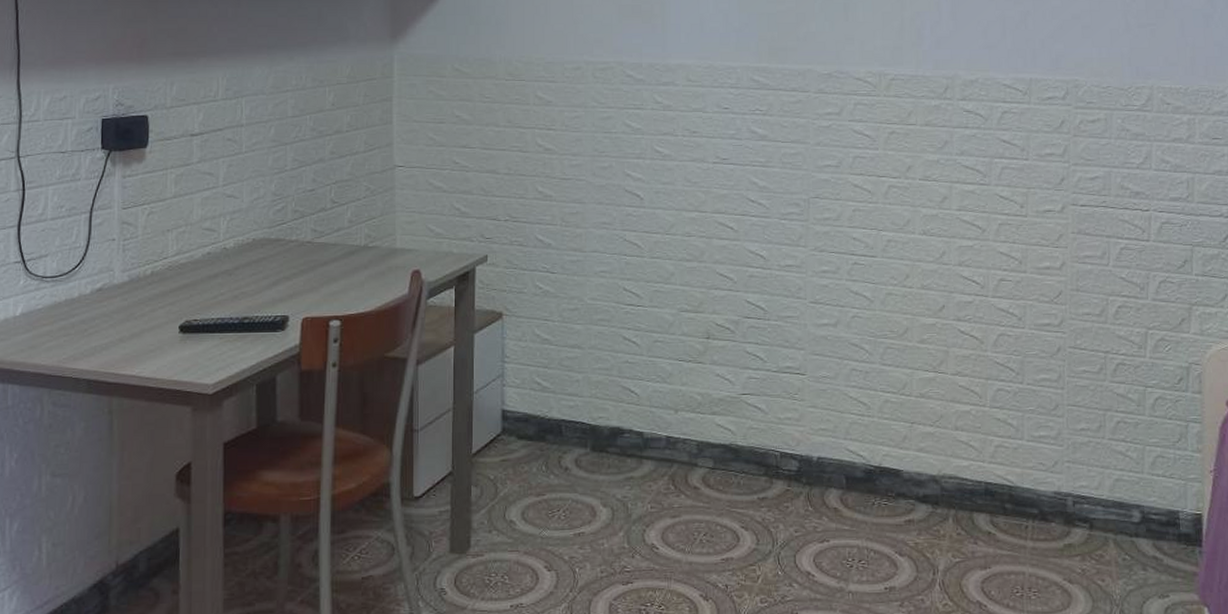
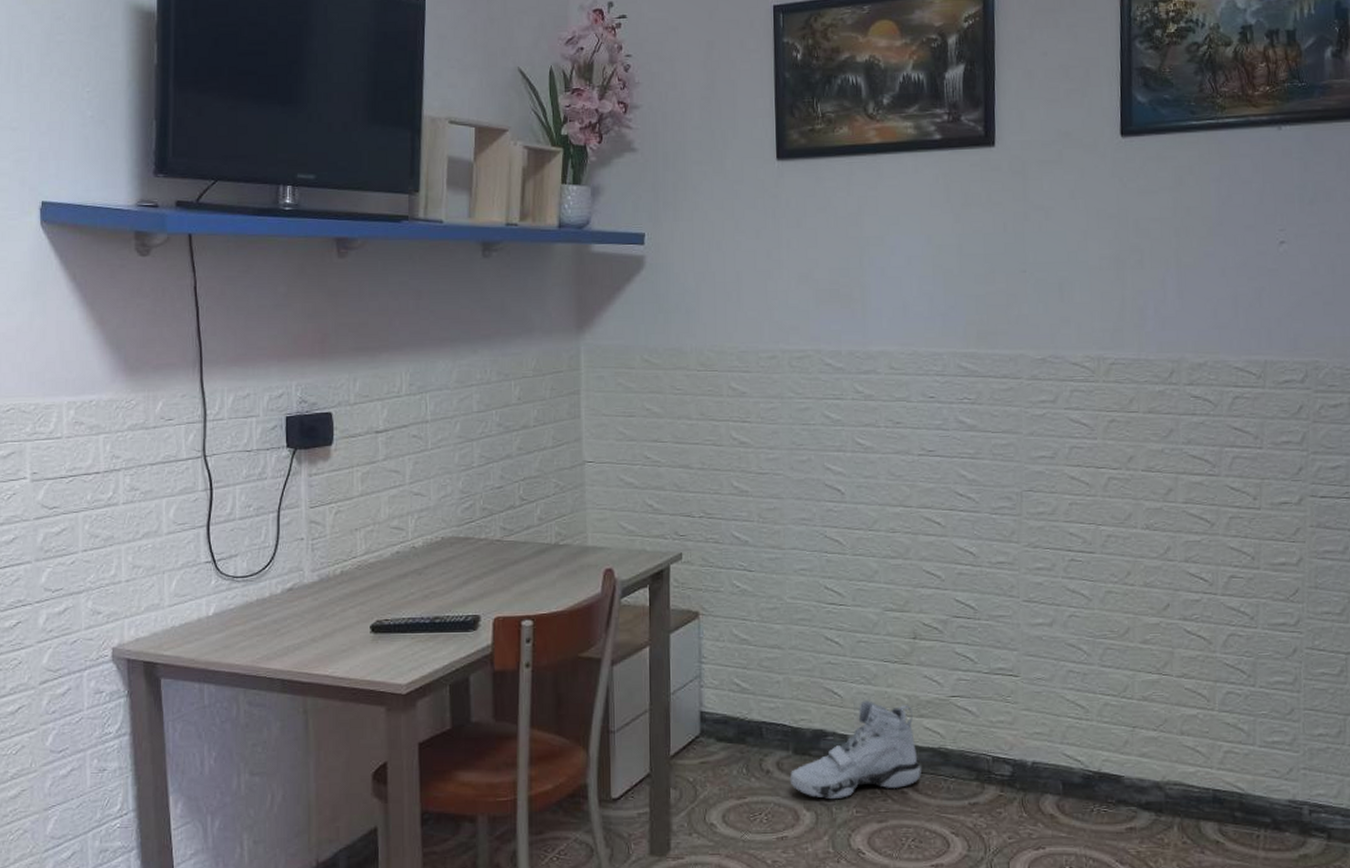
sneaker: none [587,398,713,495] -> present [789,700,921,799]

